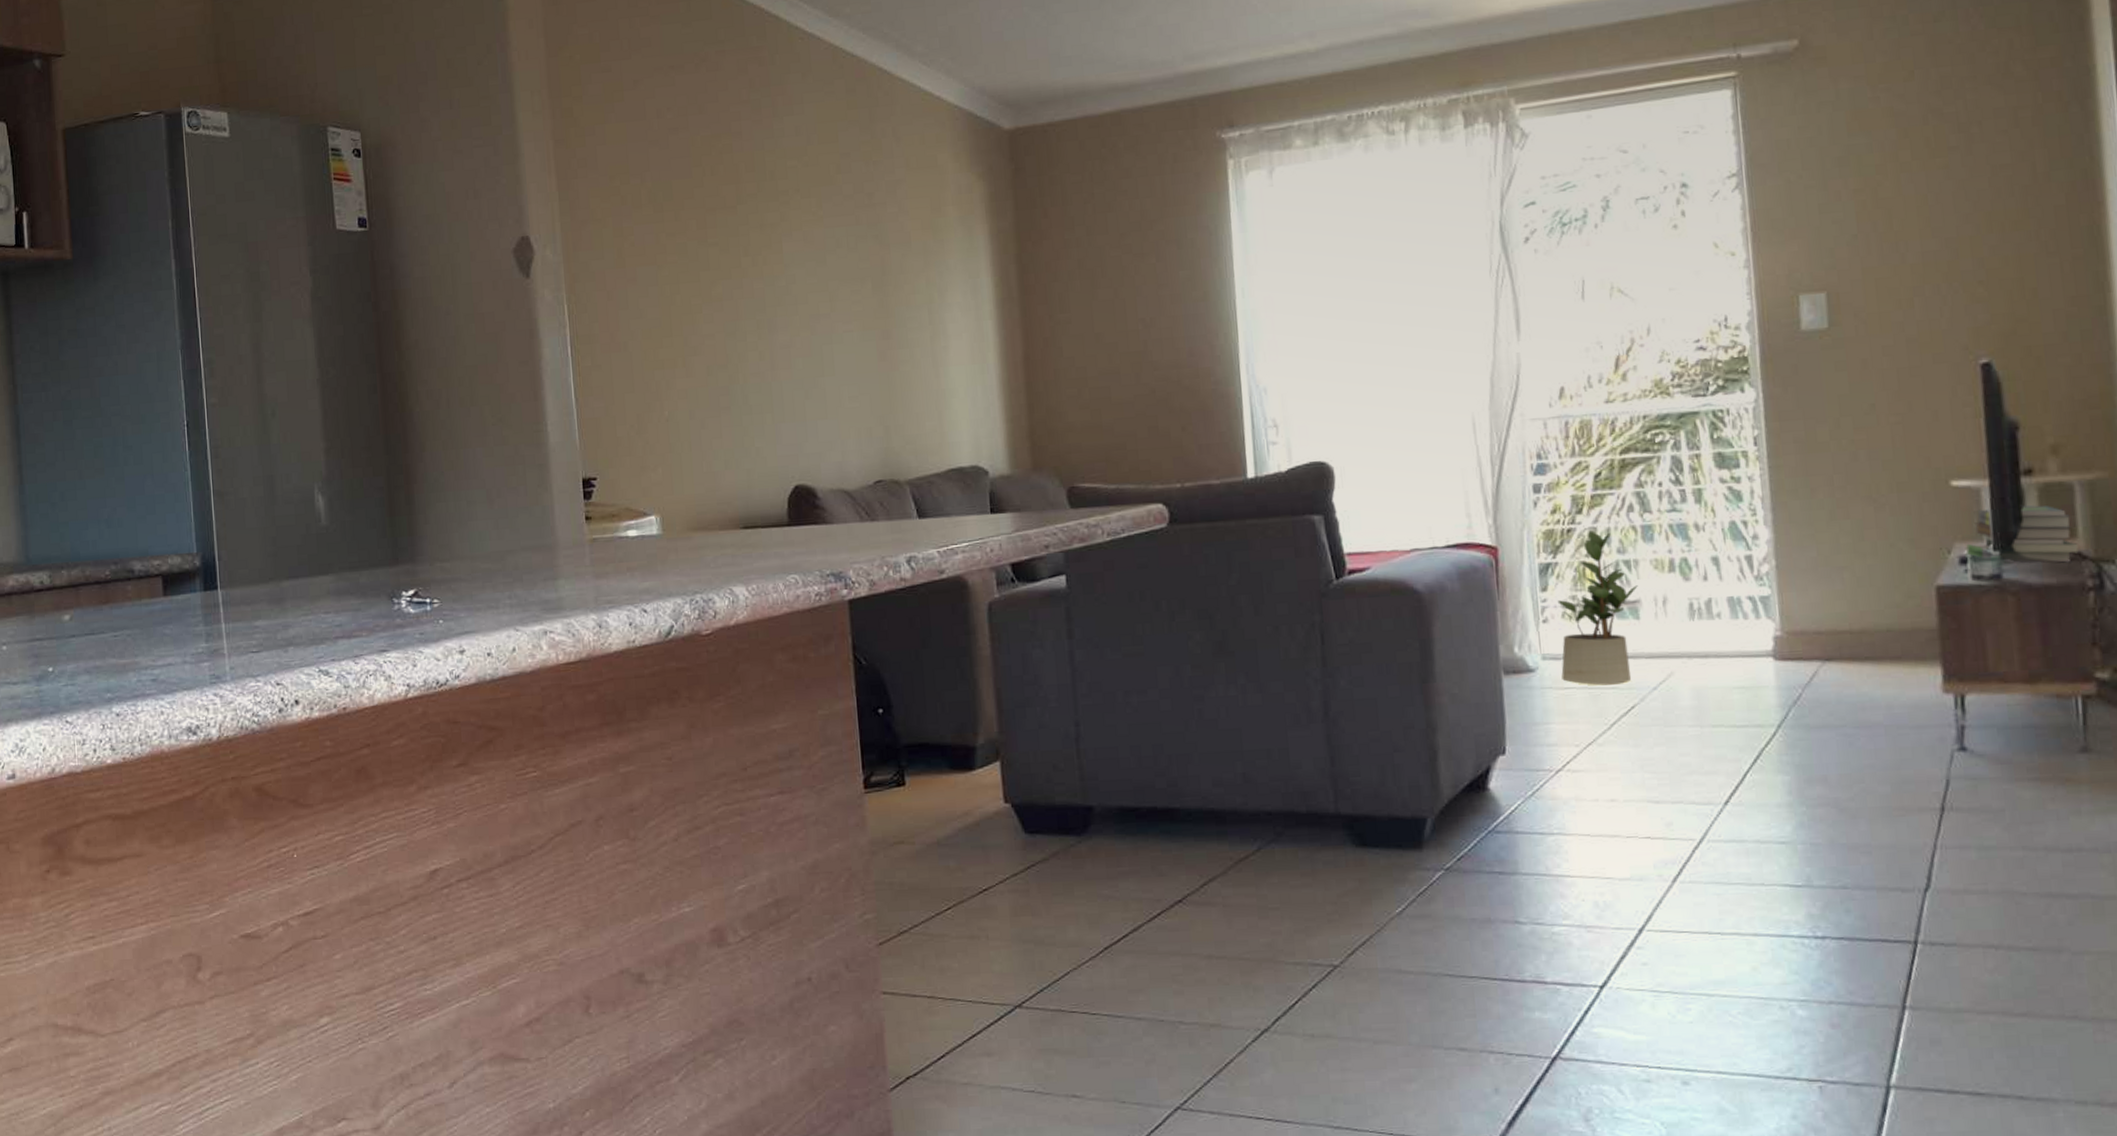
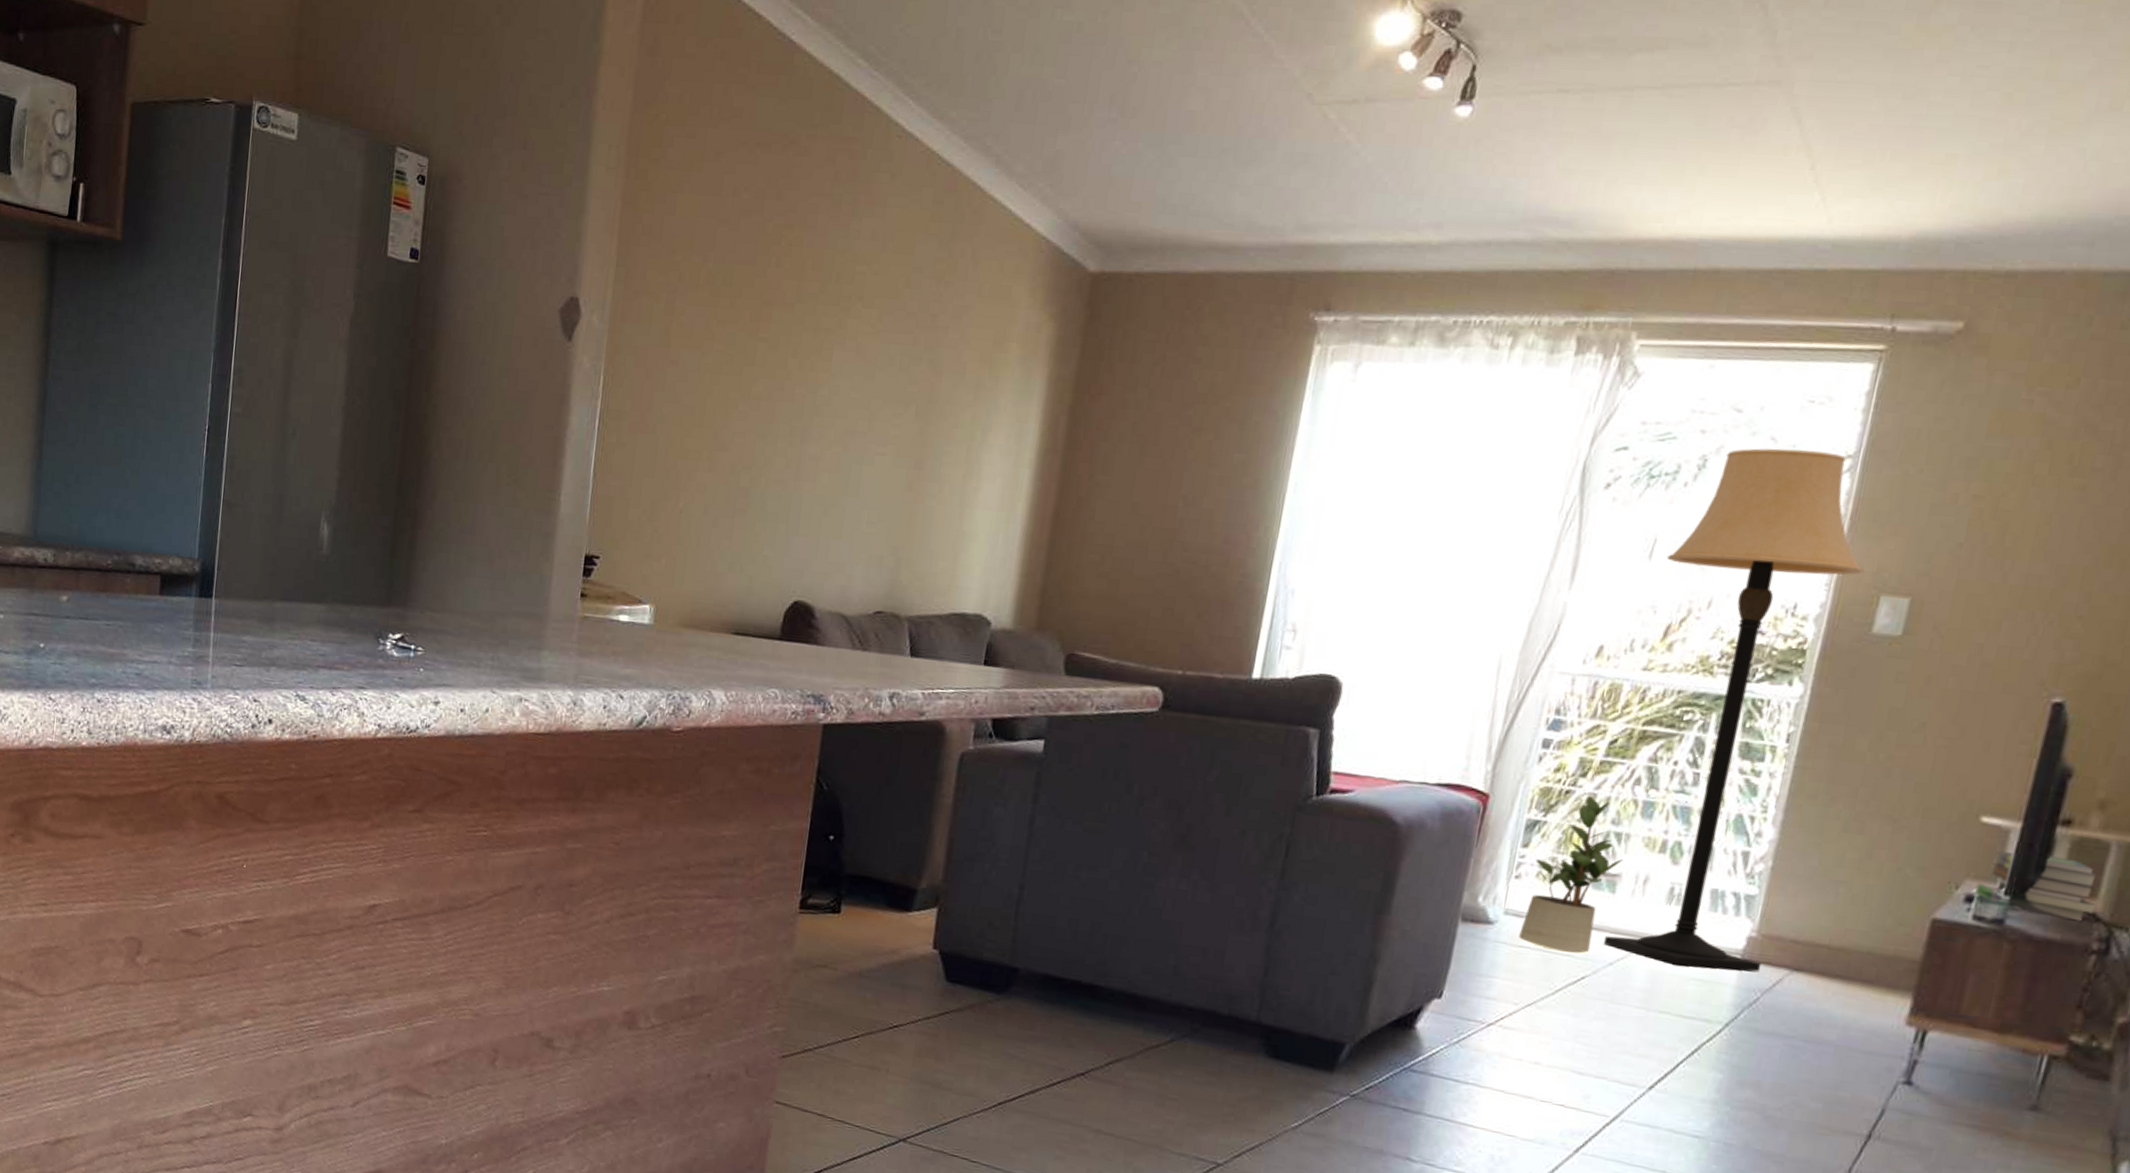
lamp: none [1598,174,1795,678] -> present [1604,448,1864,972]

